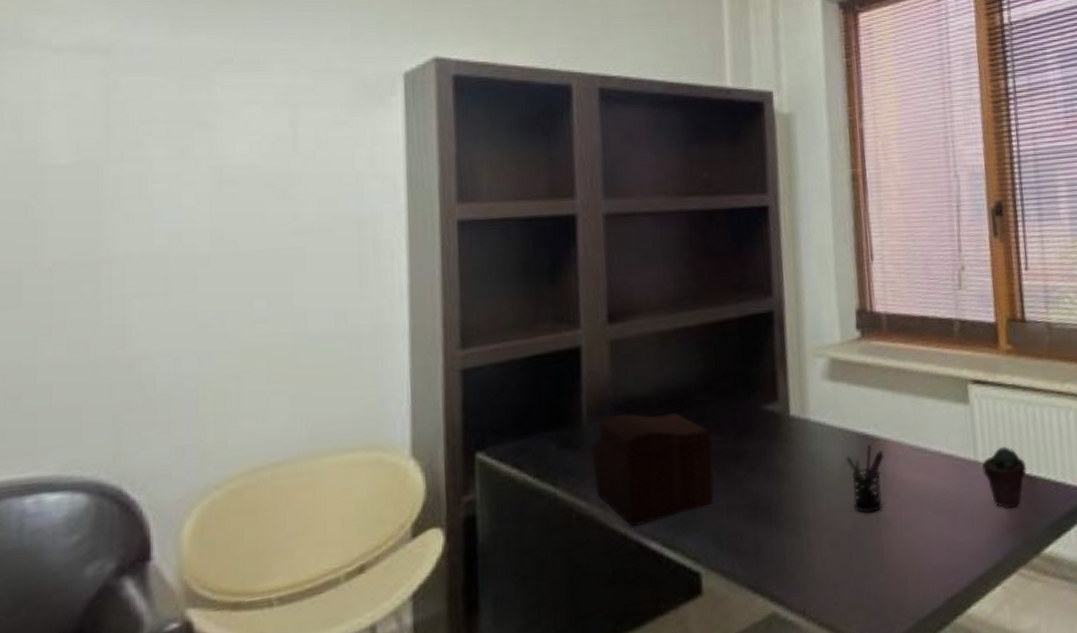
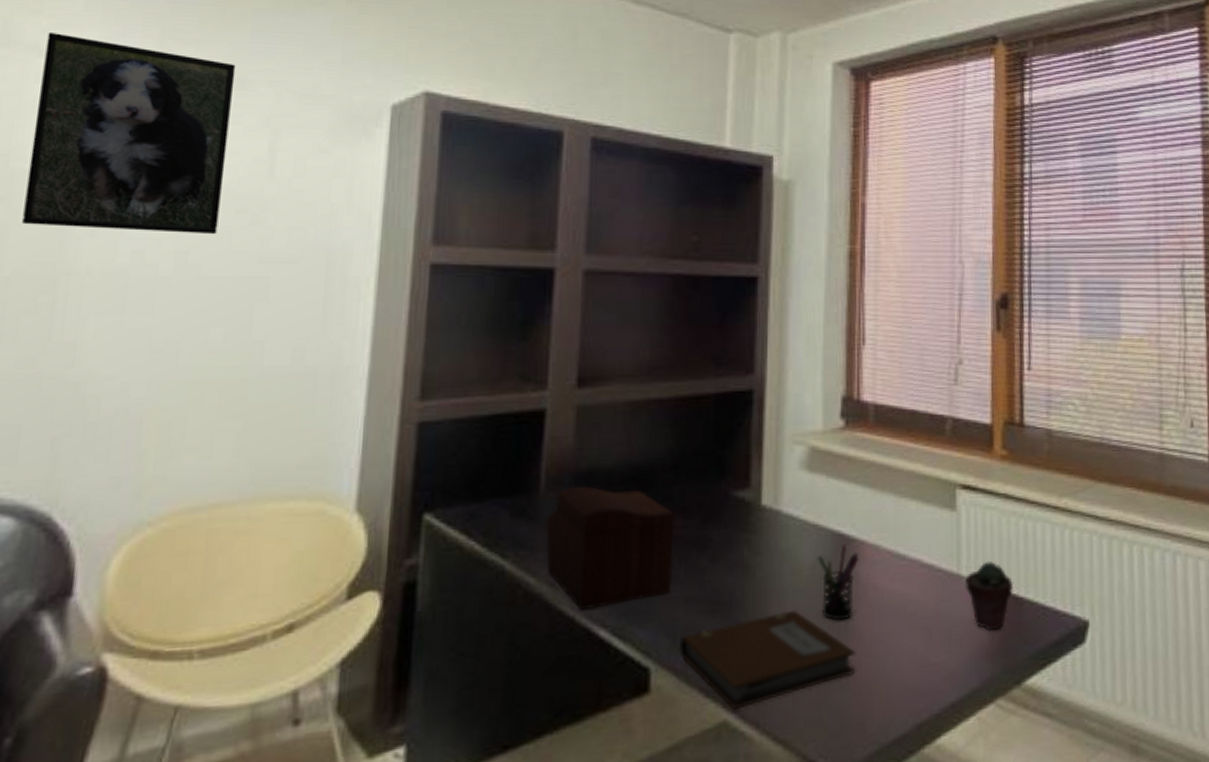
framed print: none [58,29,249,218] -> present [22,31,236,235]
notebook: none [725,507,888,603] -> present [678,610,856,711]

